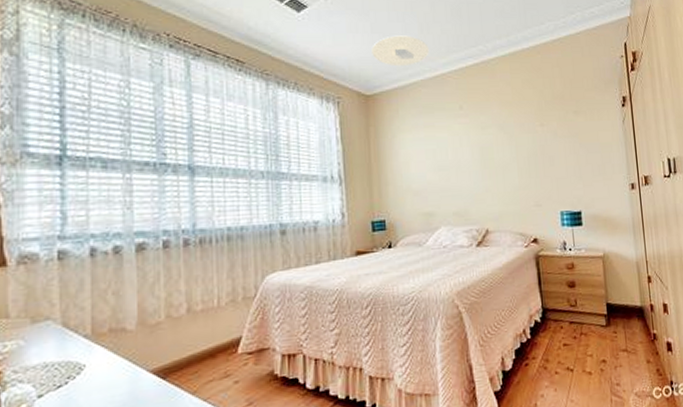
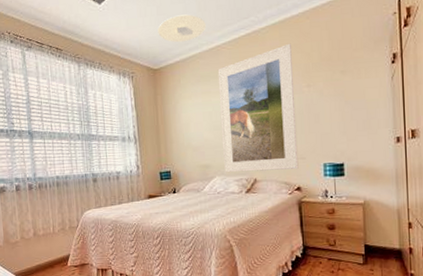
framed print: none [442,77,535,223] -> present [217,43,299,173]

